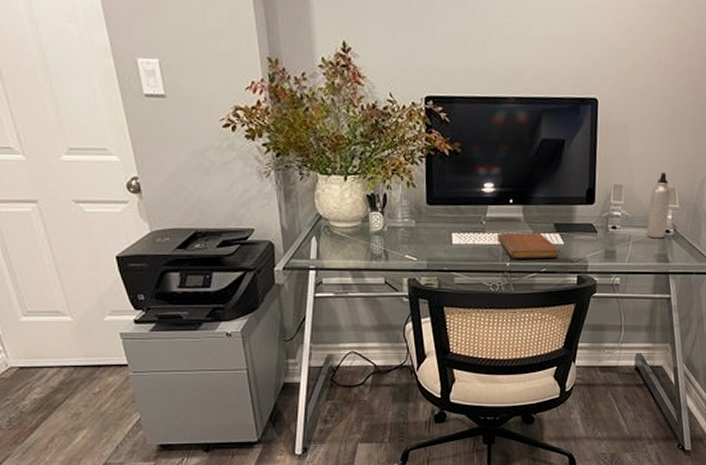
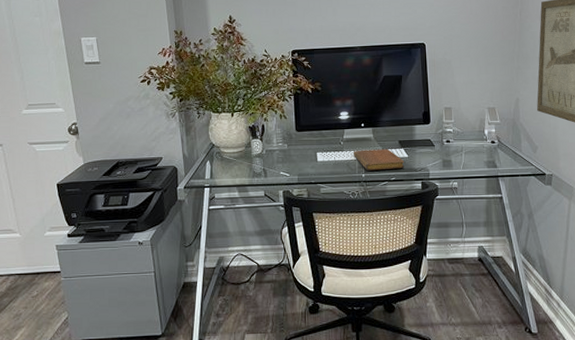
water bottle: present [646,172,671,239] -> none [475,95,493,149]

